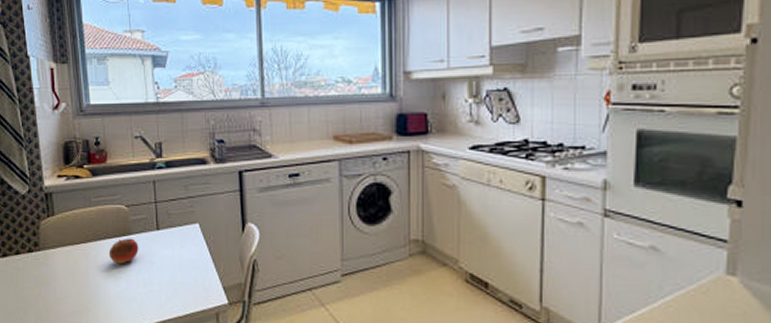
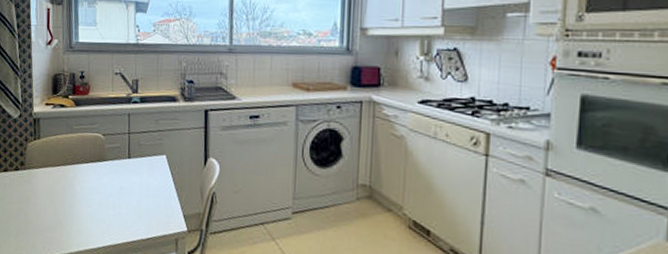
fruit: present [108,238,139,264] -> none [84,164,111,187]

